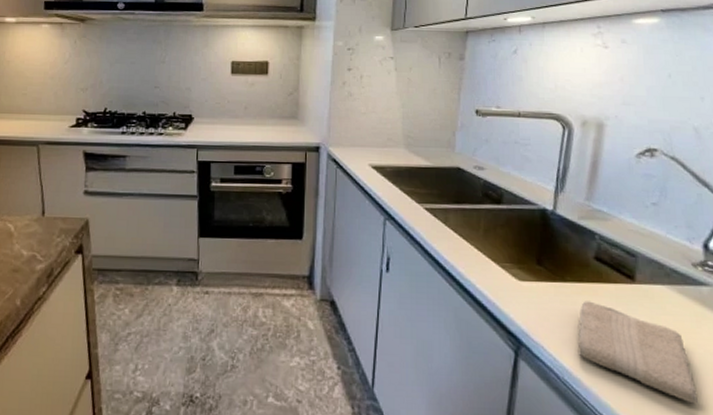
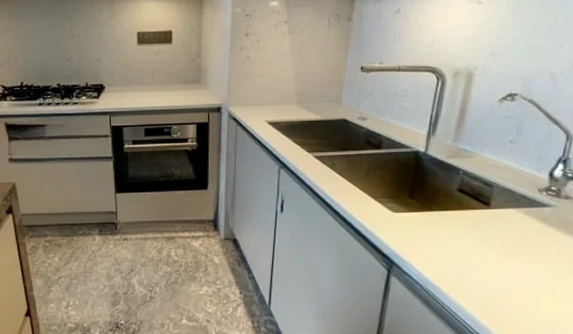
washcloth: present [577,301,698,404] -> none [439,225,533,300]

